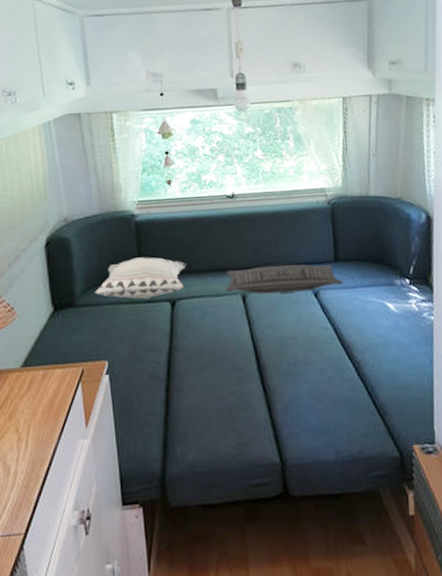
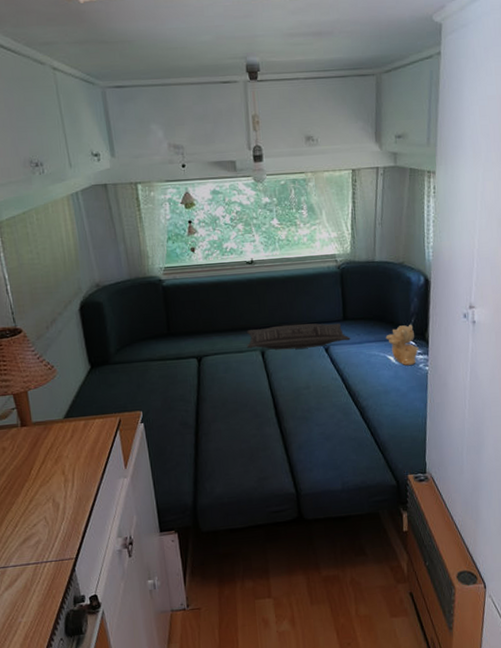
decorative pillow: present [95,257,187,300] -> none [128,318,211,357]
teddy bear: none [382,267,422,315] -> present [385,325,419,366]

